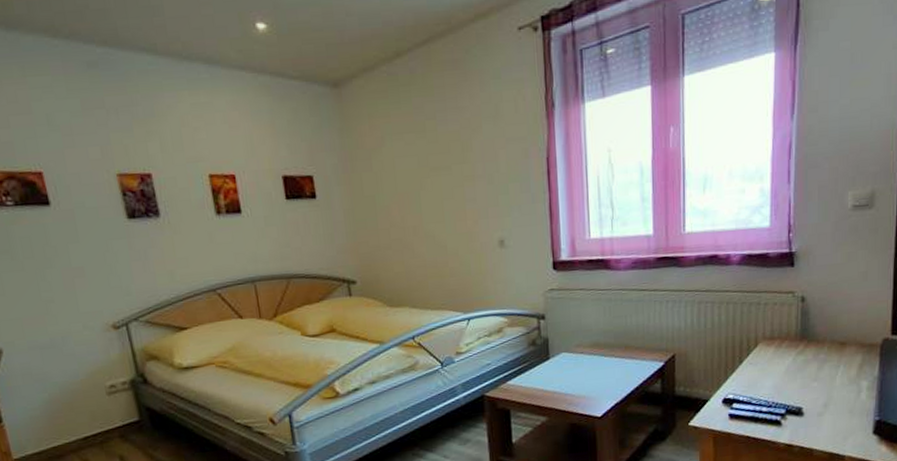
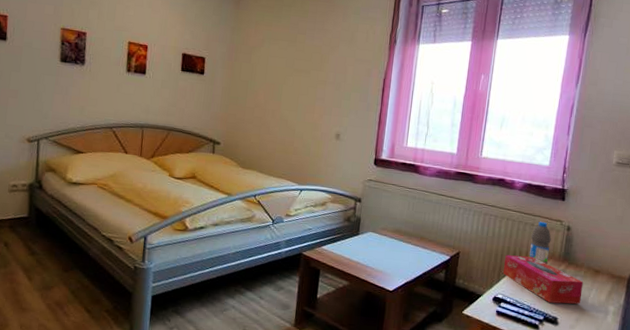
tissue box: none [730,341,828,392] -> present [502,255,584,304]
water bottle: none [758,297,783,348] -> present [528,221,551,264]

